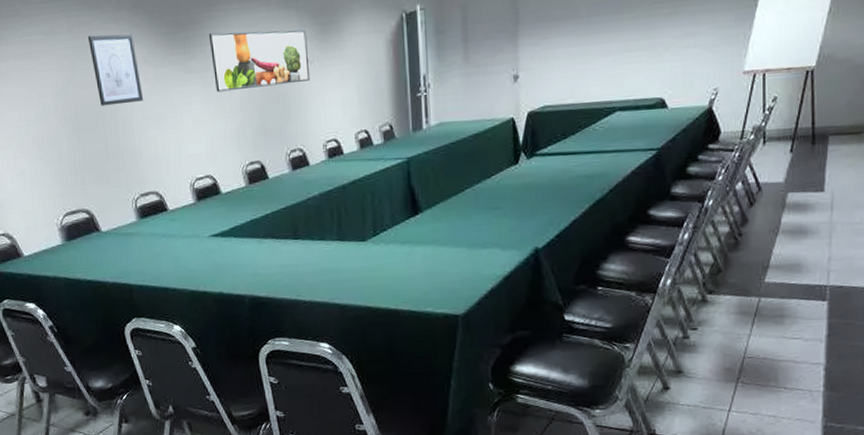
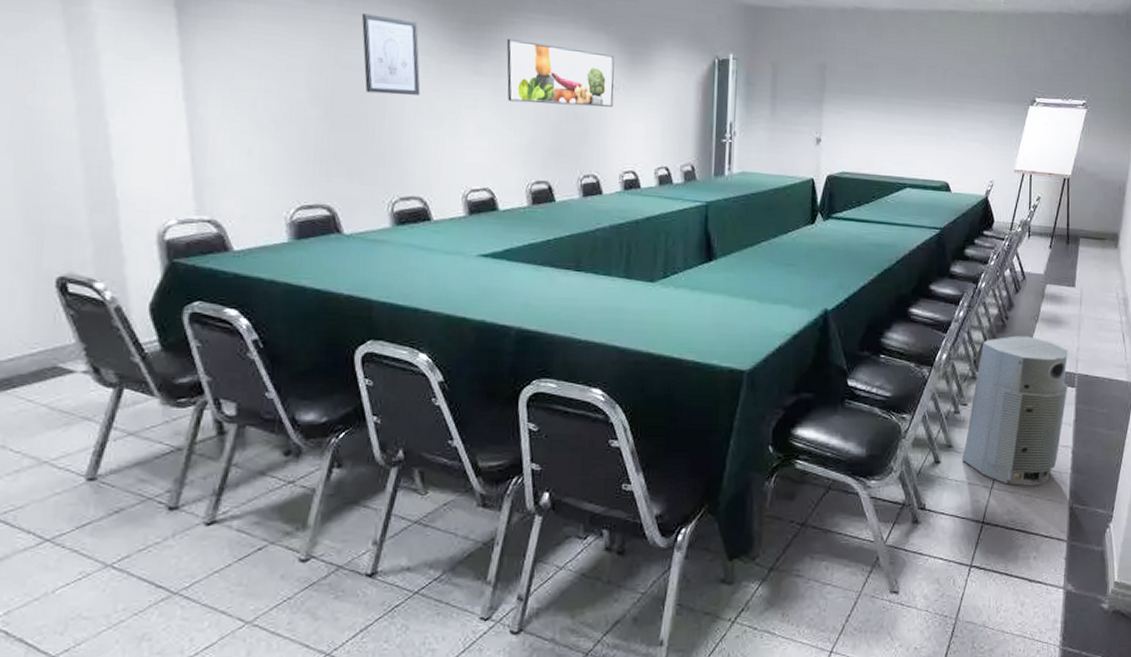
air purifier: none [693,251,819,408] -> present [961,336,1069,487]

